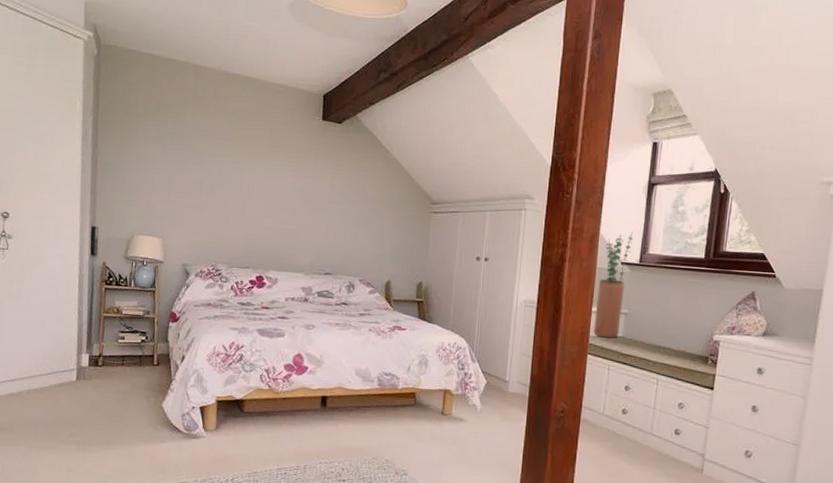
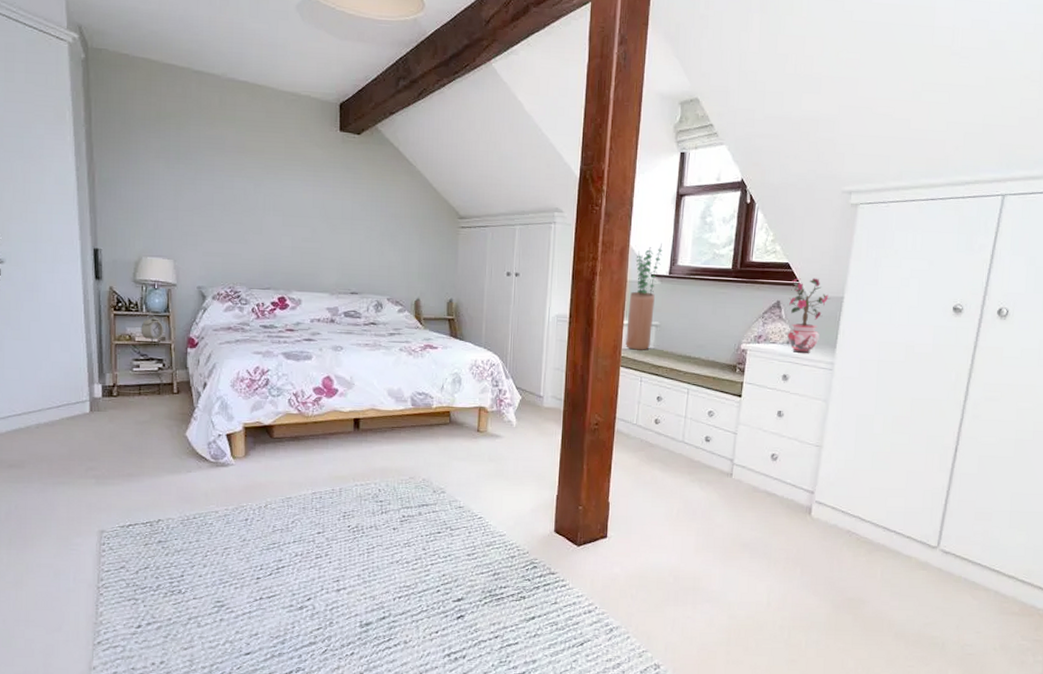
alarm clock: none [128,289,150,315] -> present [141,315,164,341]
potted plant: none [762,267,808,347] -> present [787,276,829,353]

